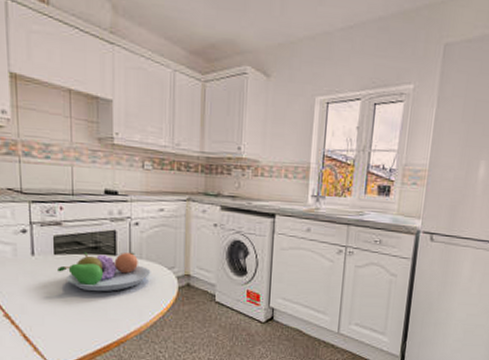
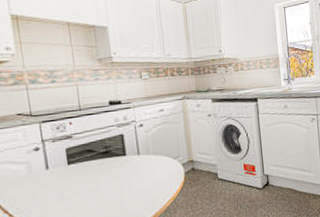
fruit bowl: present [57,251,151,292] -> none [72,150,159,192]

